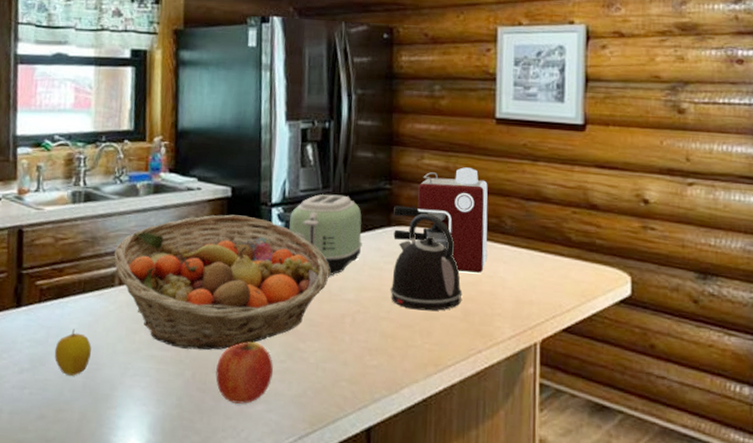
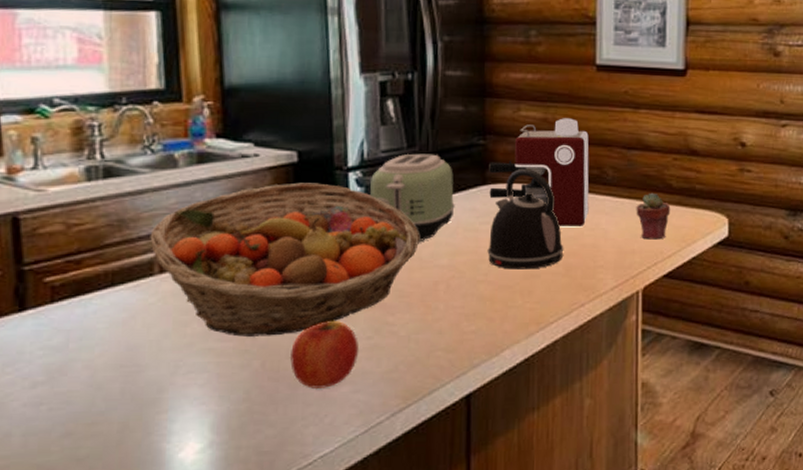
apple: present [54,329,92,376] -> none [78,329,129,383]
potted succulent: none [534,244,570,293] -> present [636,192,671,240]

